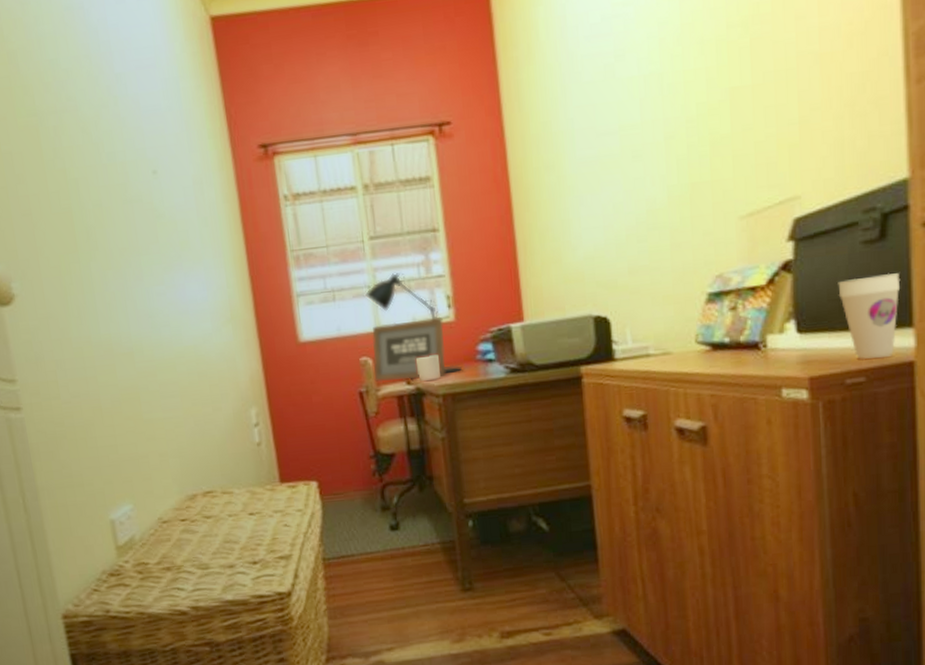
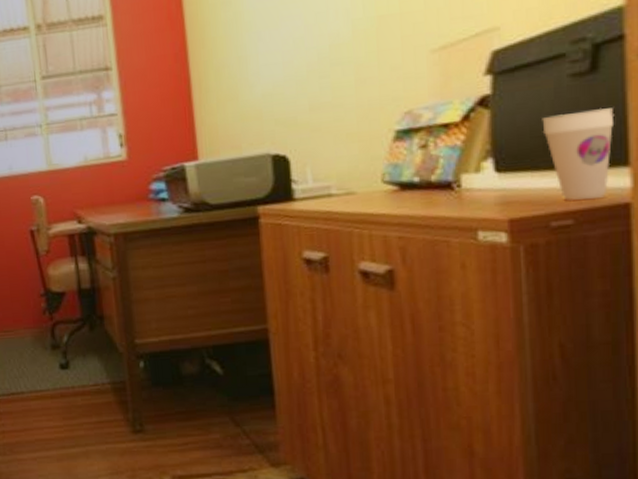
desk lamp: present [365,273,462,375] -> none [37,112,134,214]
picture frame: present [372,316,448,383] -> none [43,155,120,221]
mug: present [415,354,441,382] -> none [86,193,113,221]

